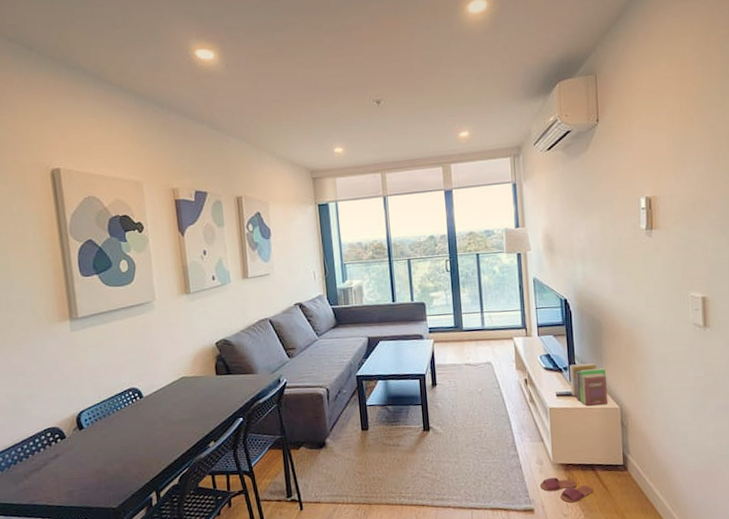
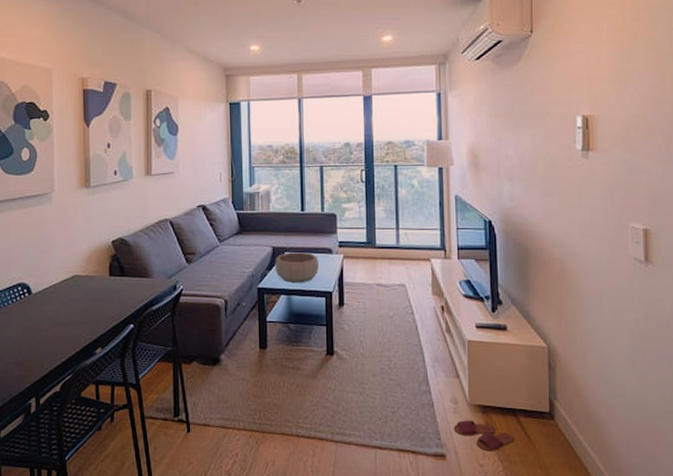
decorative bowl: none [371,340,412,369] -> present [275,252,319,282]
books: present [570,362,608,406] -> none [492,293,534,341]

